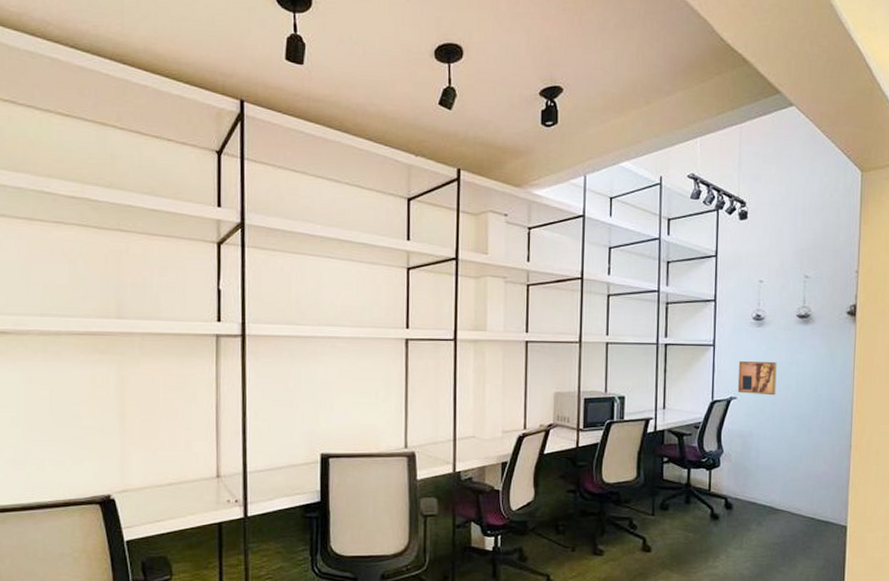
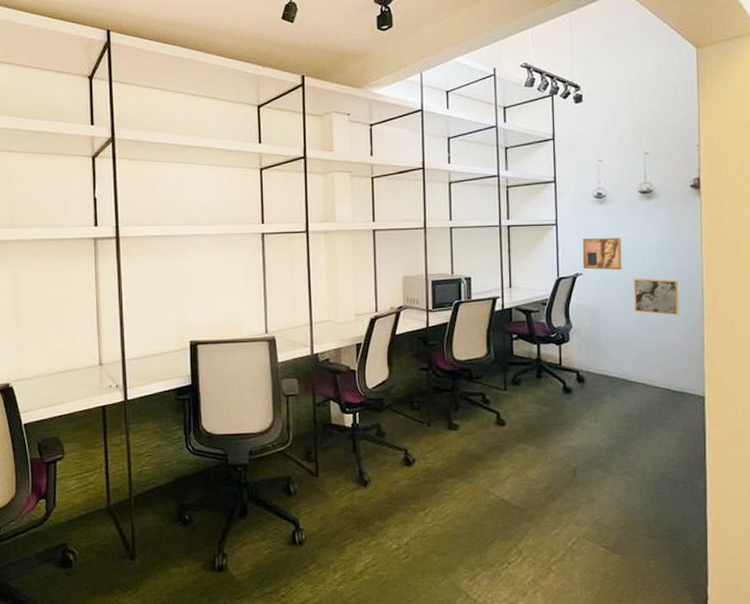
wall art: none [785,405,830,444] -> present [634,279,679,316]

